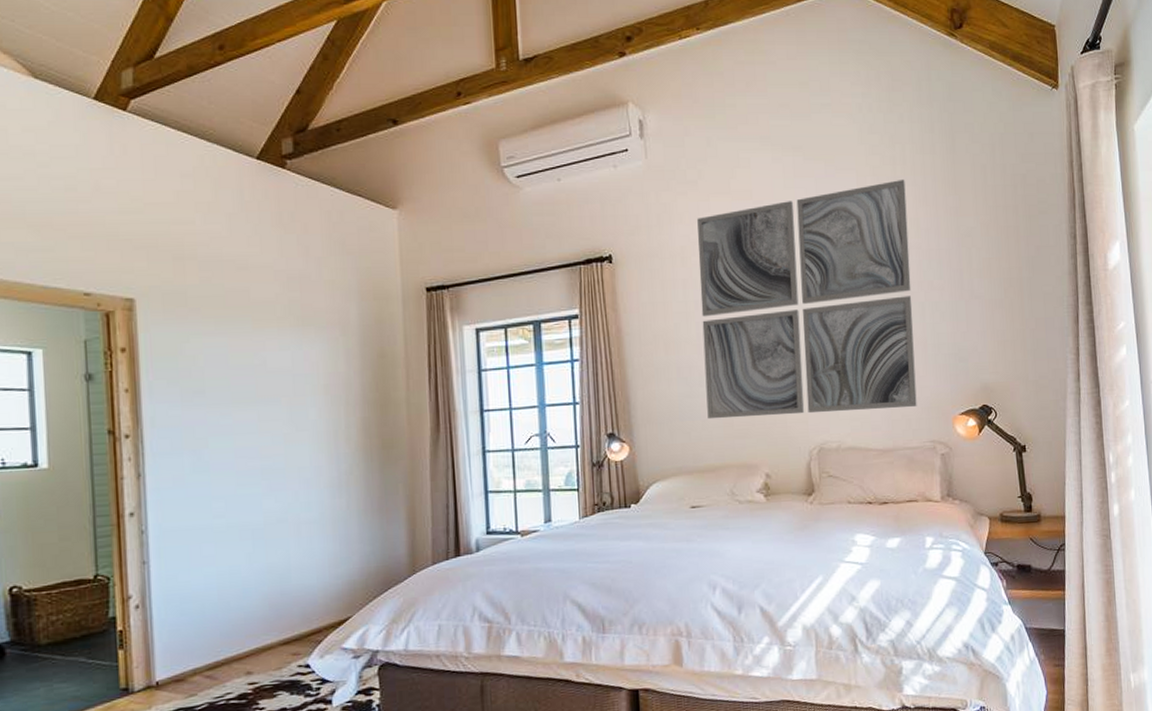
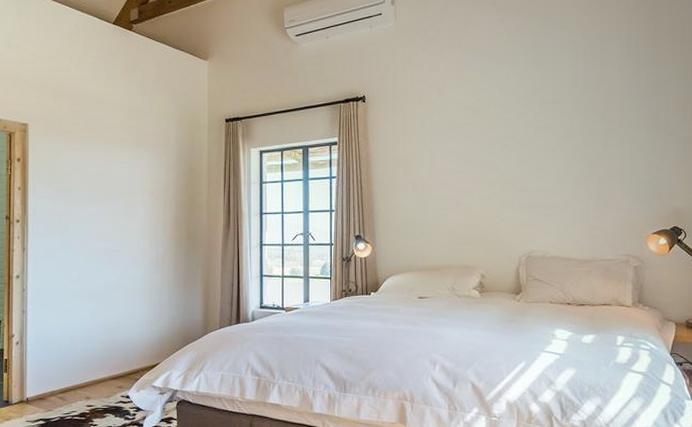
wall art: present [697,179,917,420] -> none [434,35,614,228]

